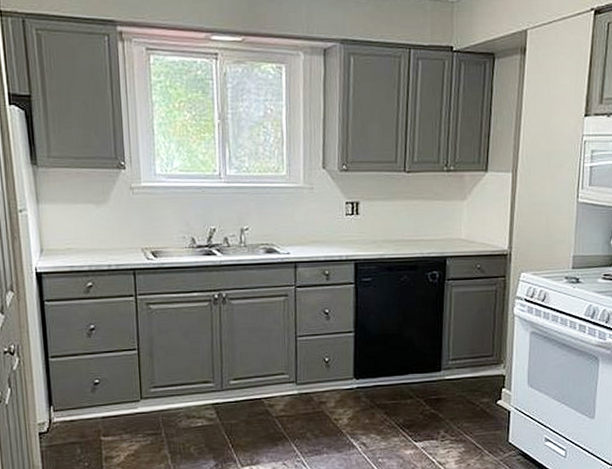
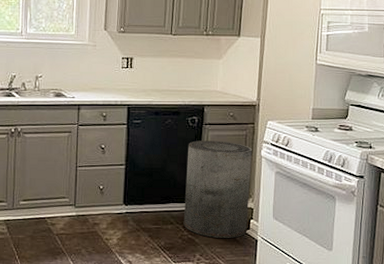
trash can: none [425,298,504,411] -> present [183,140,253,238]

